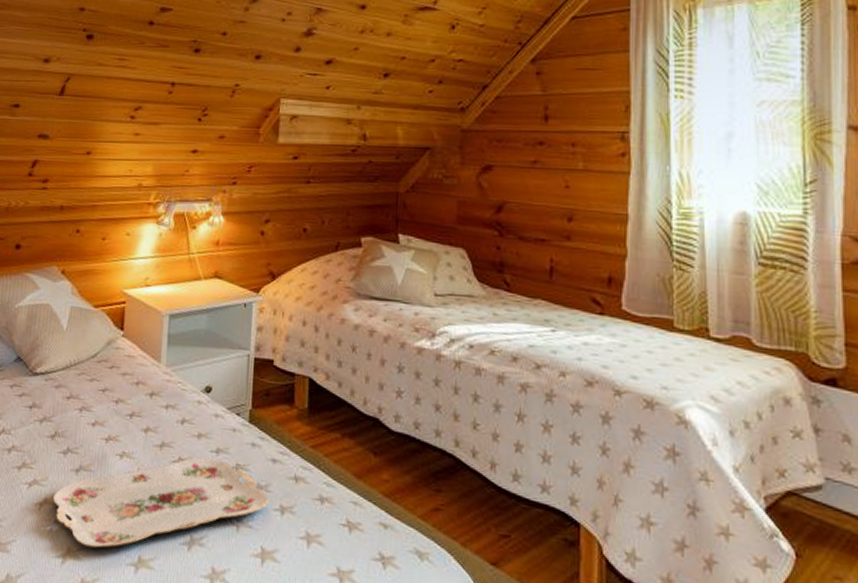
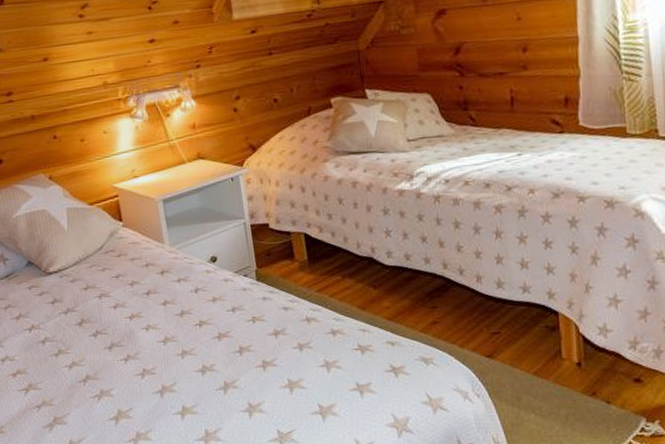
serving tray: present [53,457,268,548] -> none [94,316,287,407]

